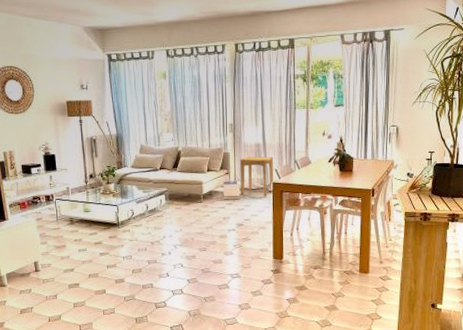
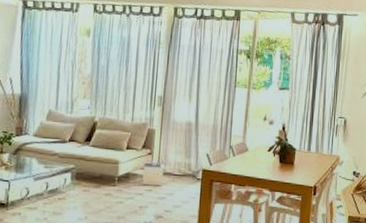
side table: present [240,156,274,197] -> none [163,136,205,186]

